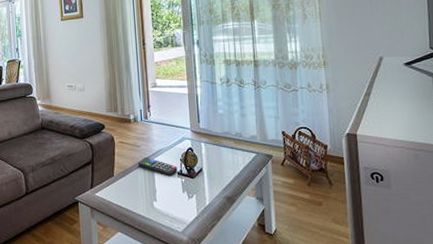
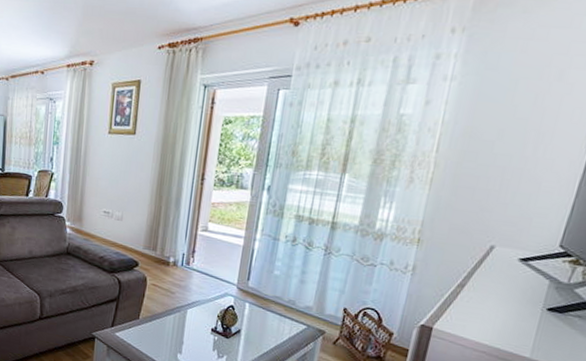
remote control: present [137,157,178,177] -> none [168,305,212,332]

